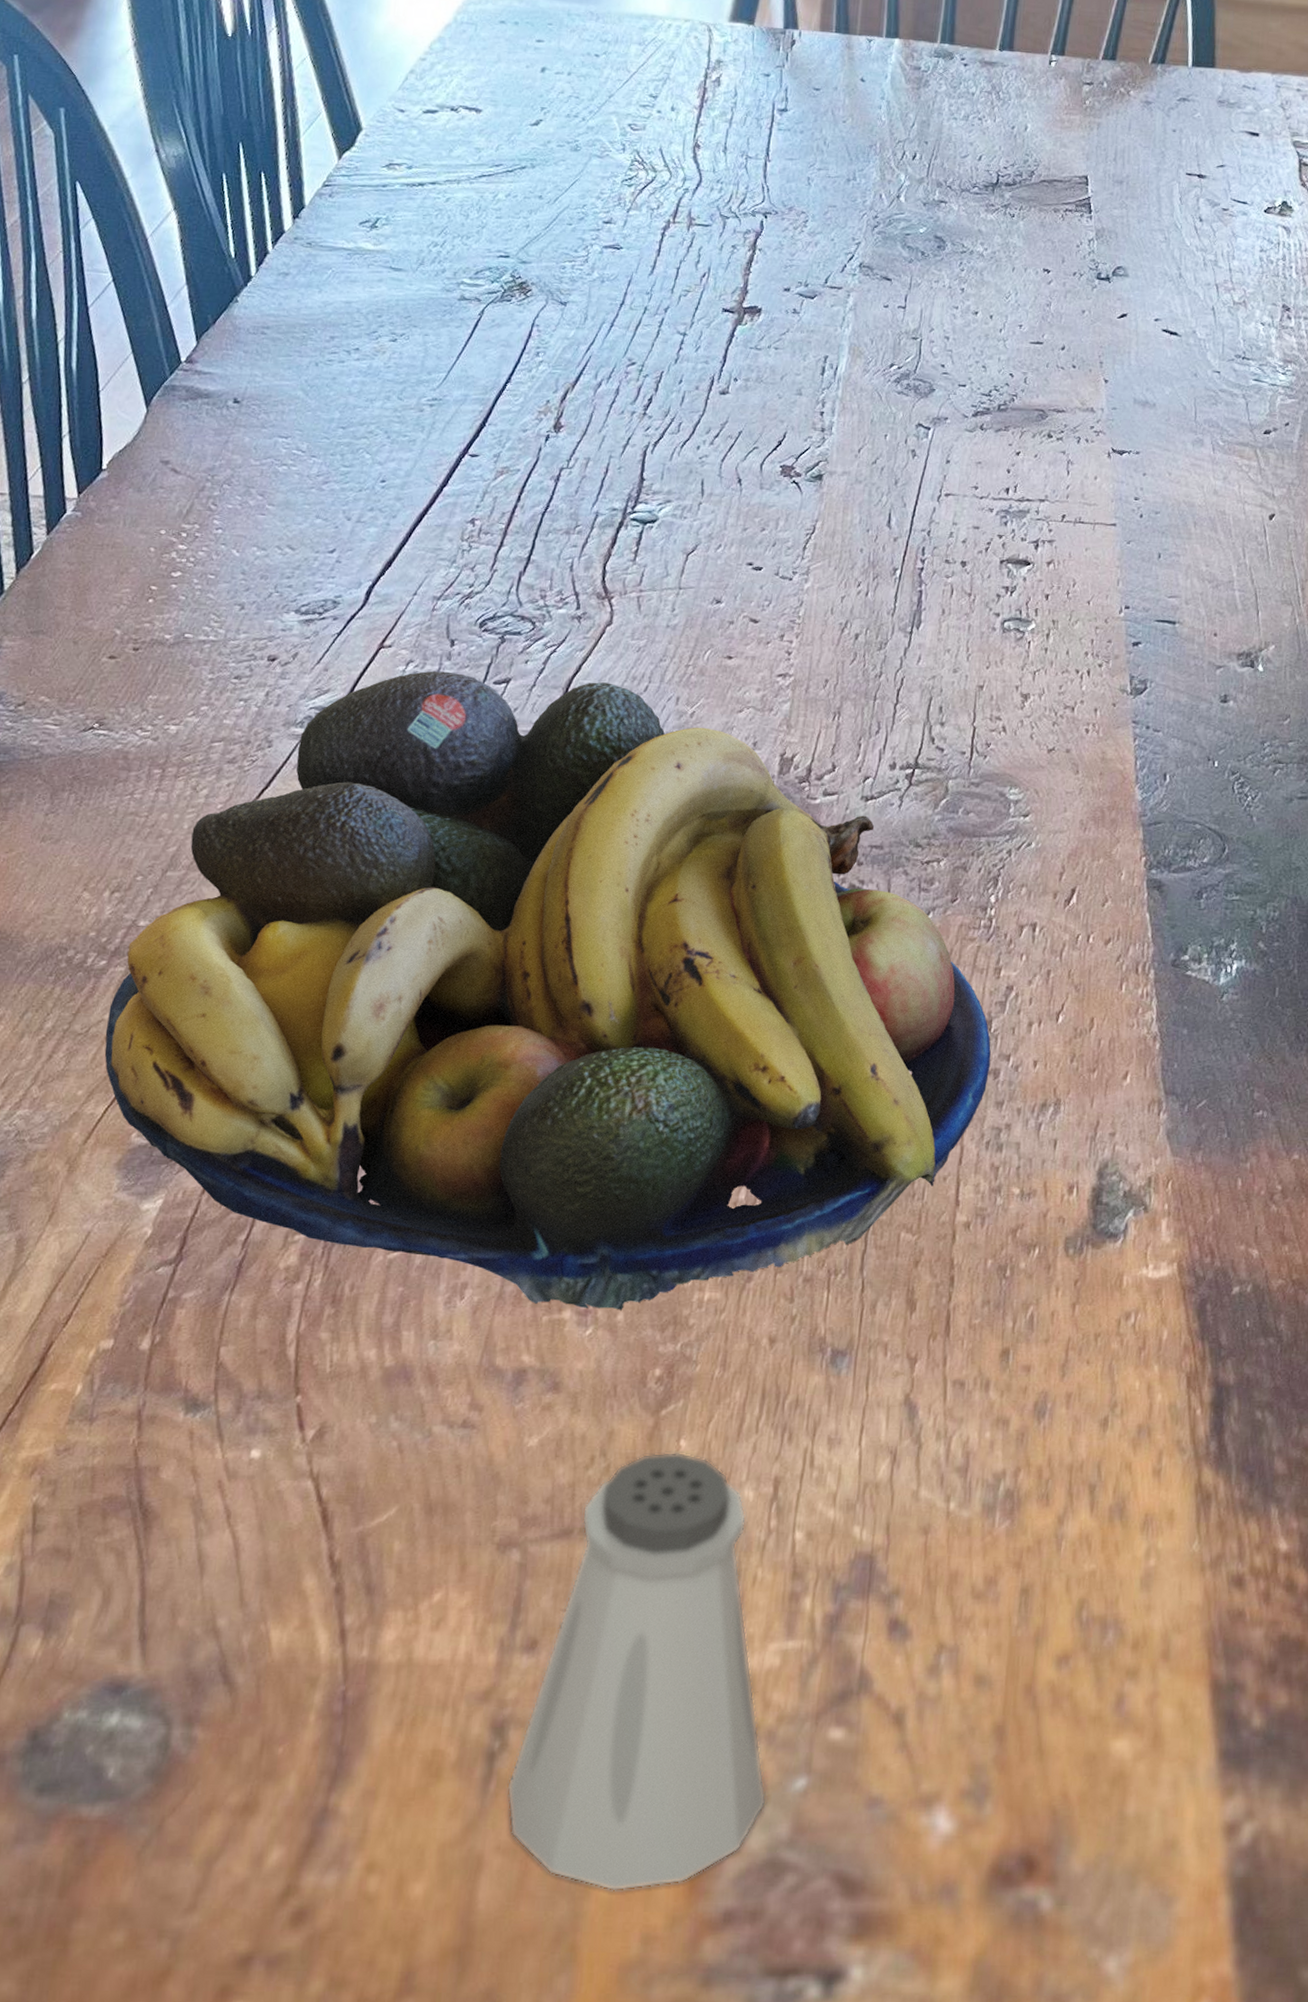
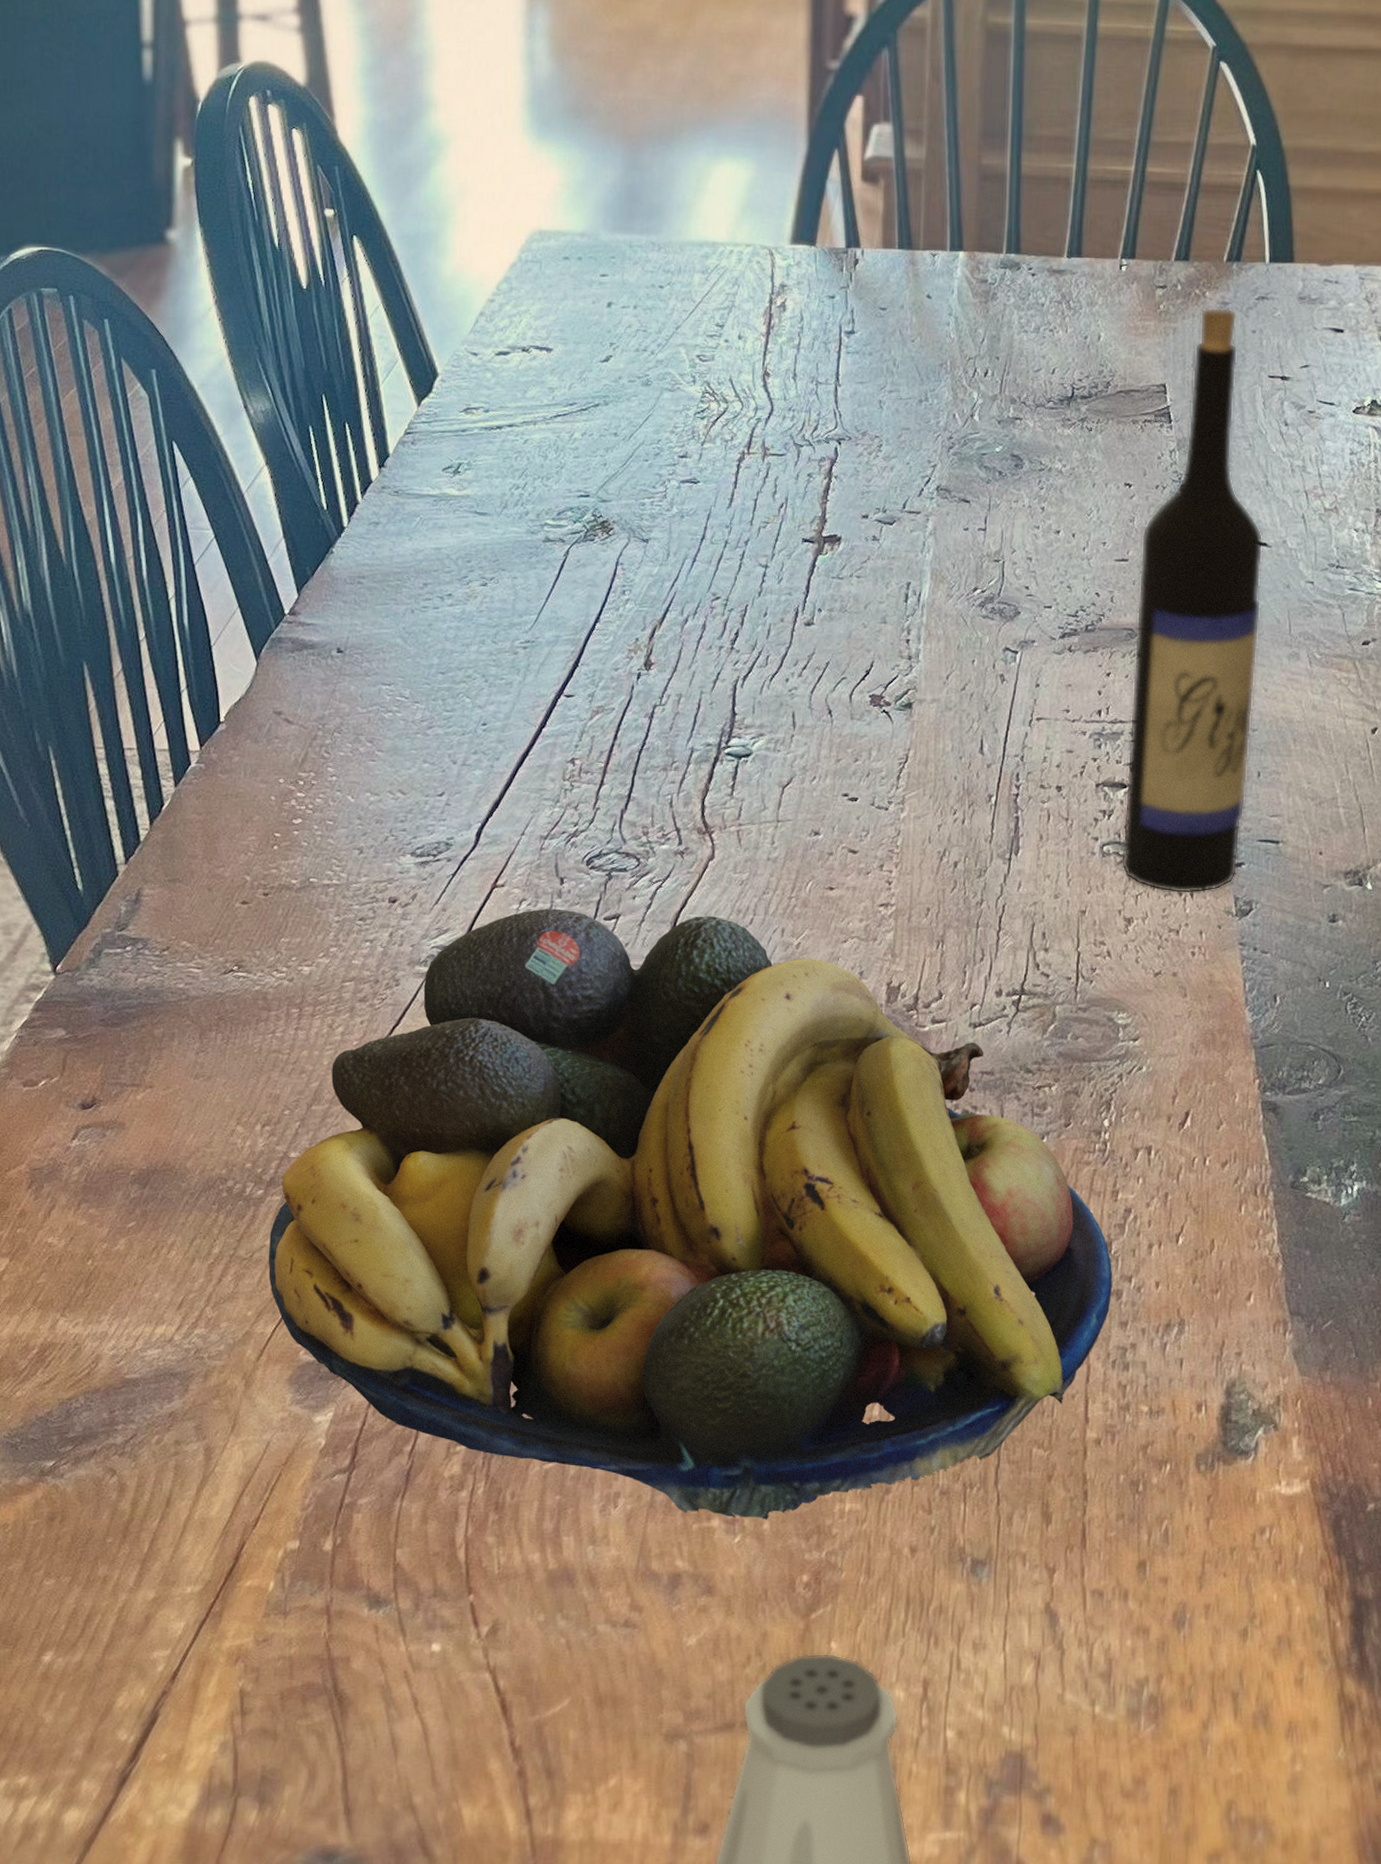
wine bottle: none [1020,105,1174,672] -> present [1121,307,1264,894]

